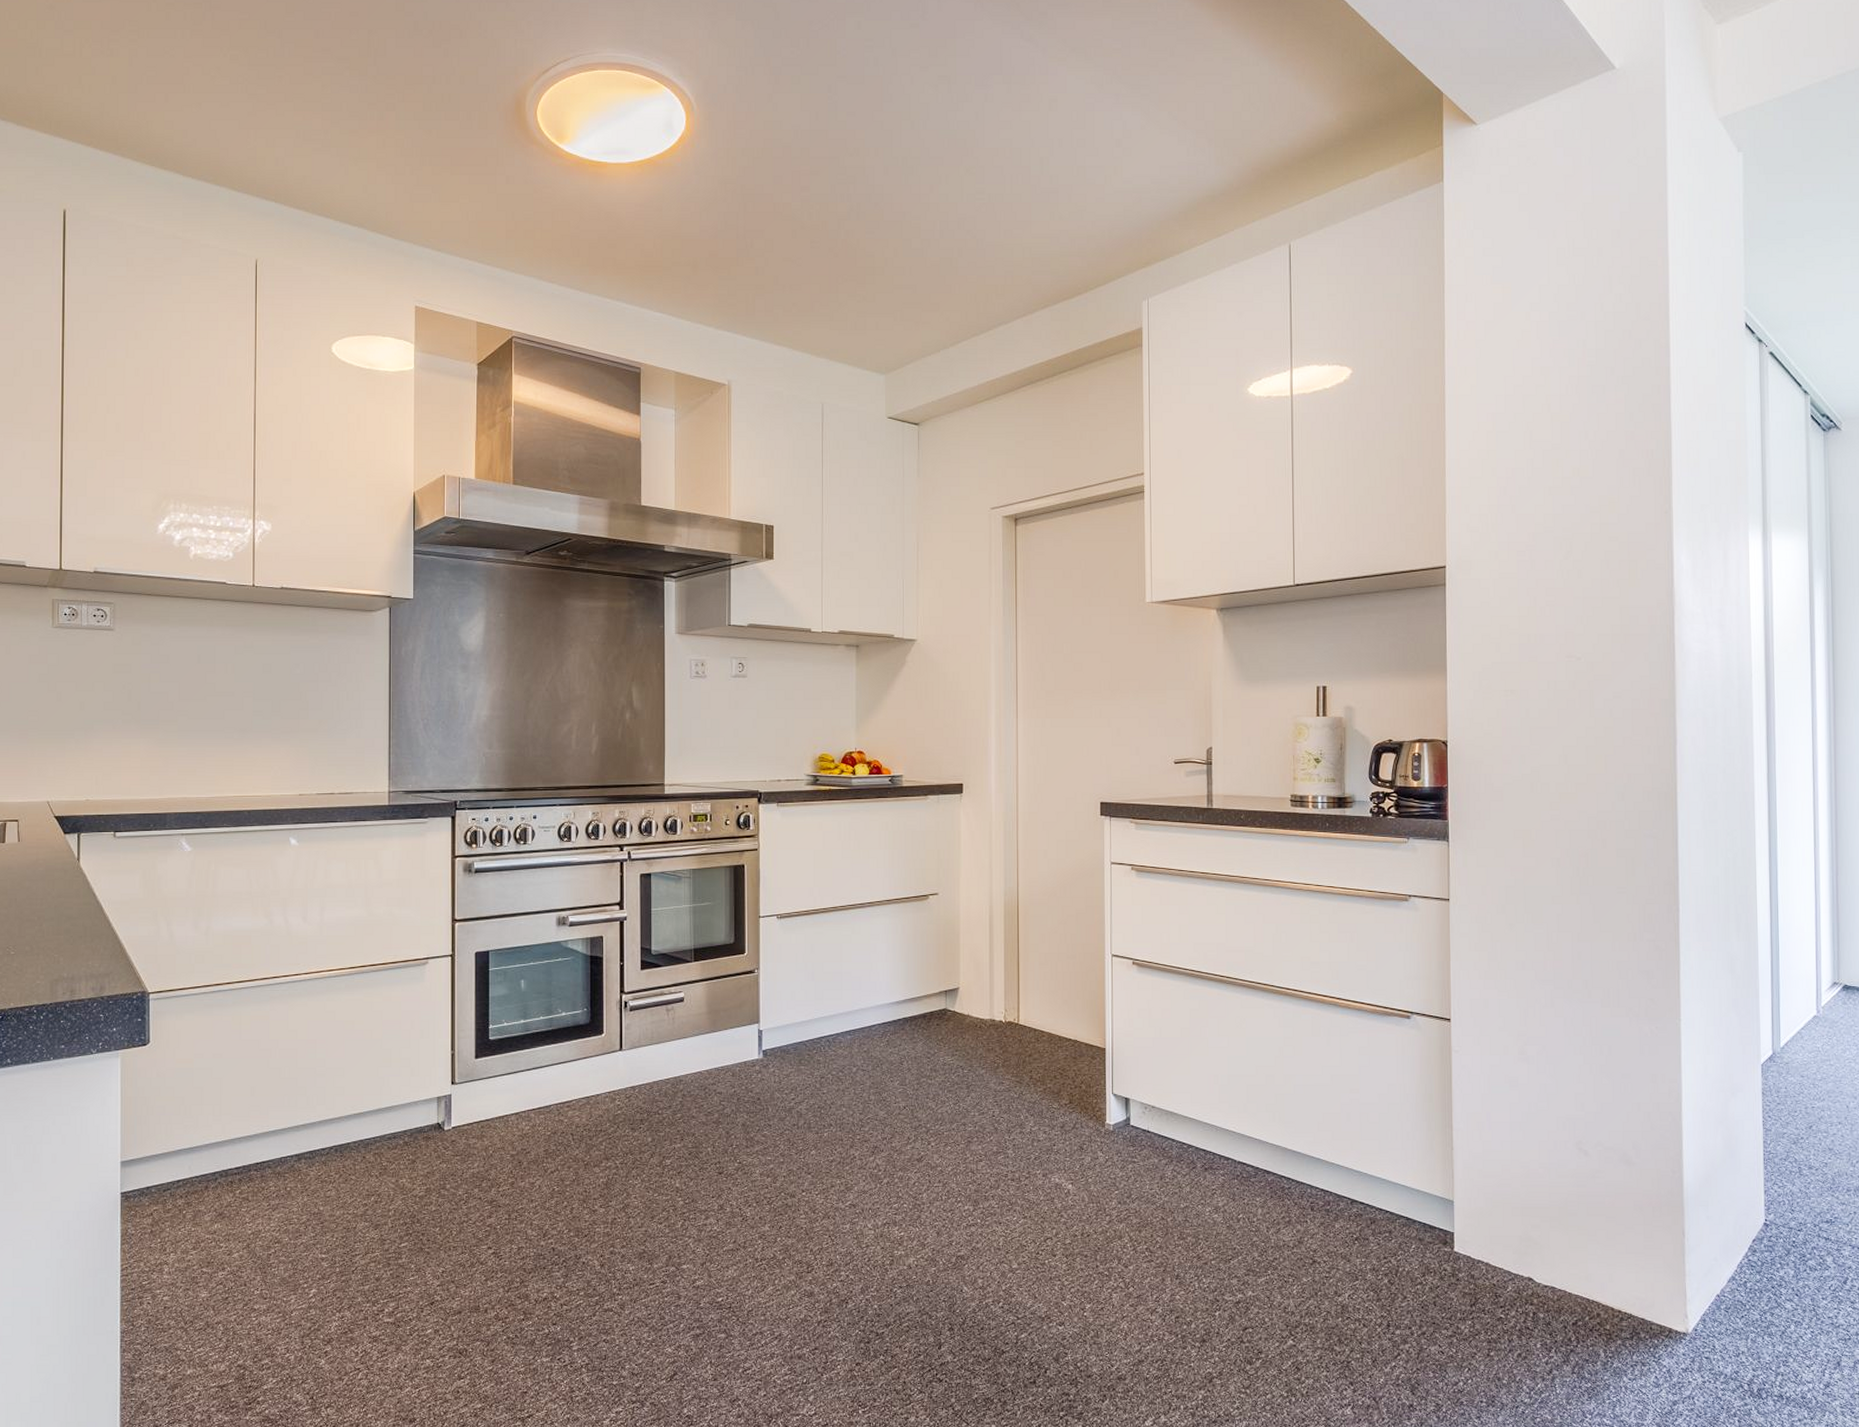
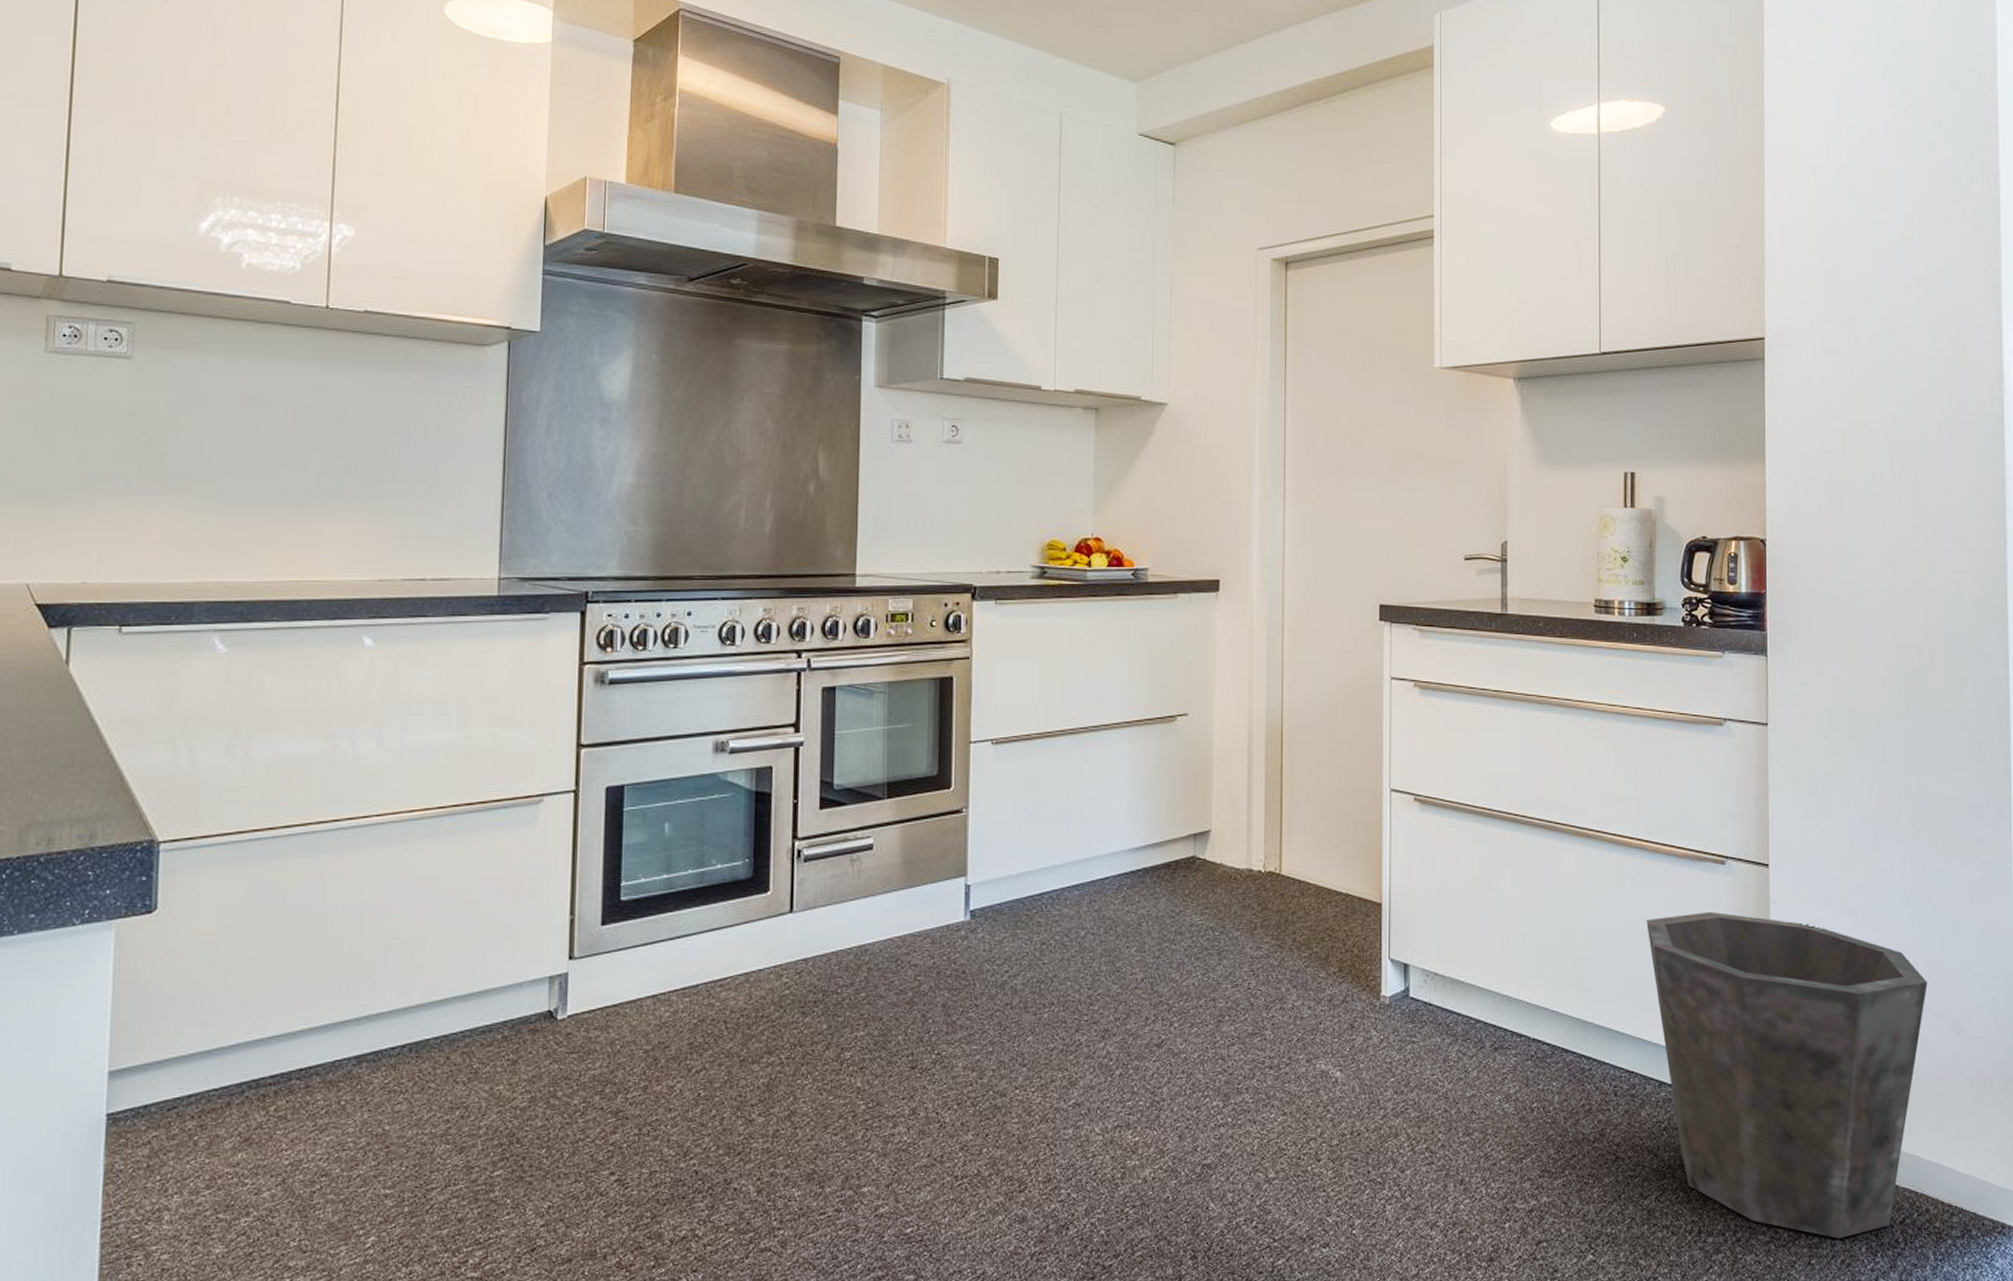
waste bin: none [1339,1058,1599,1336] -> present [1646,911,1927,1239]

